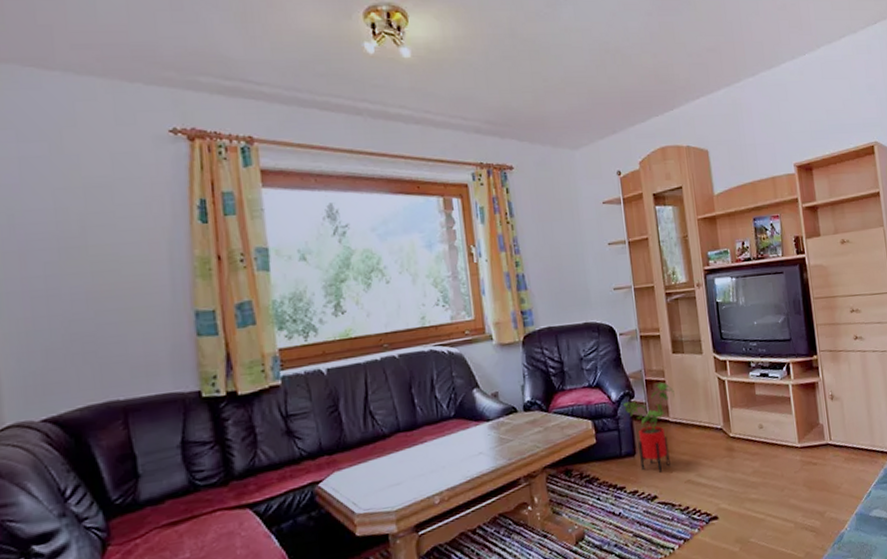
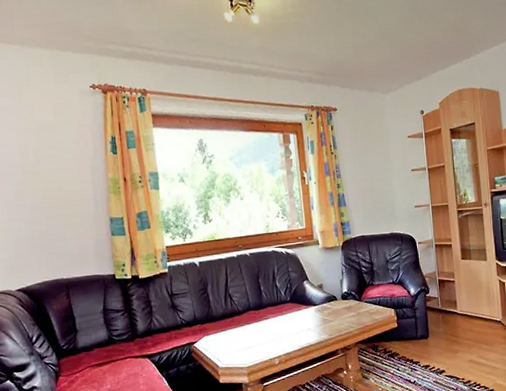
house plant: present [623,382,675,473] -> none [420,282,462,353]

